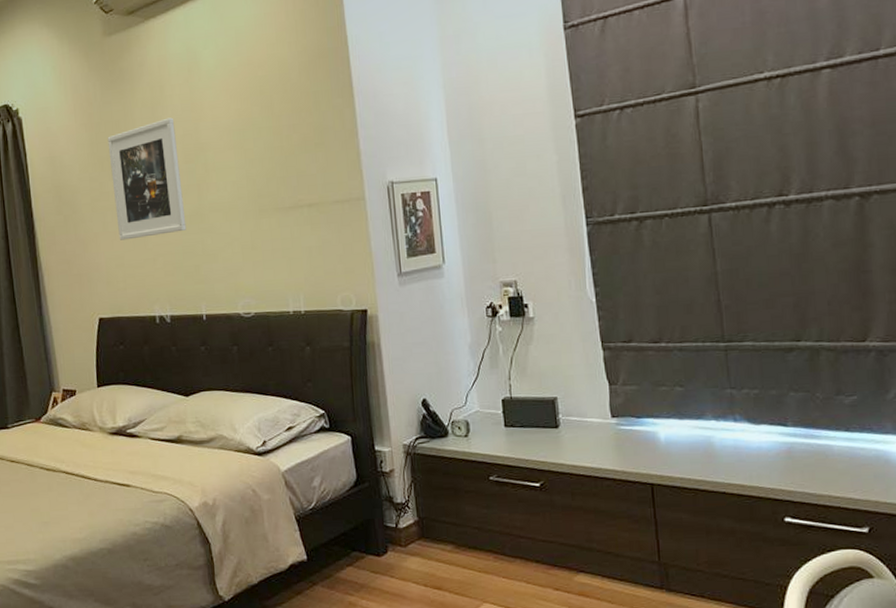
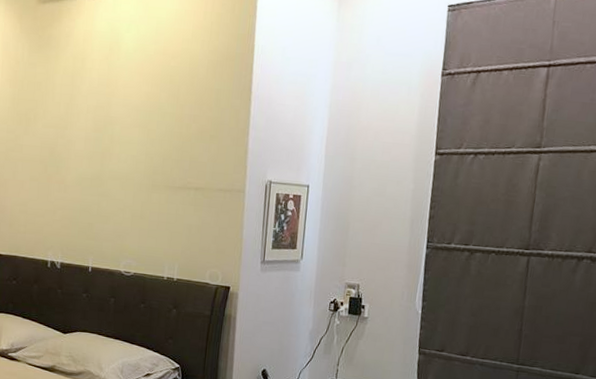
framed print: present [107,117,187,240] -> none [26,88,90,192]

